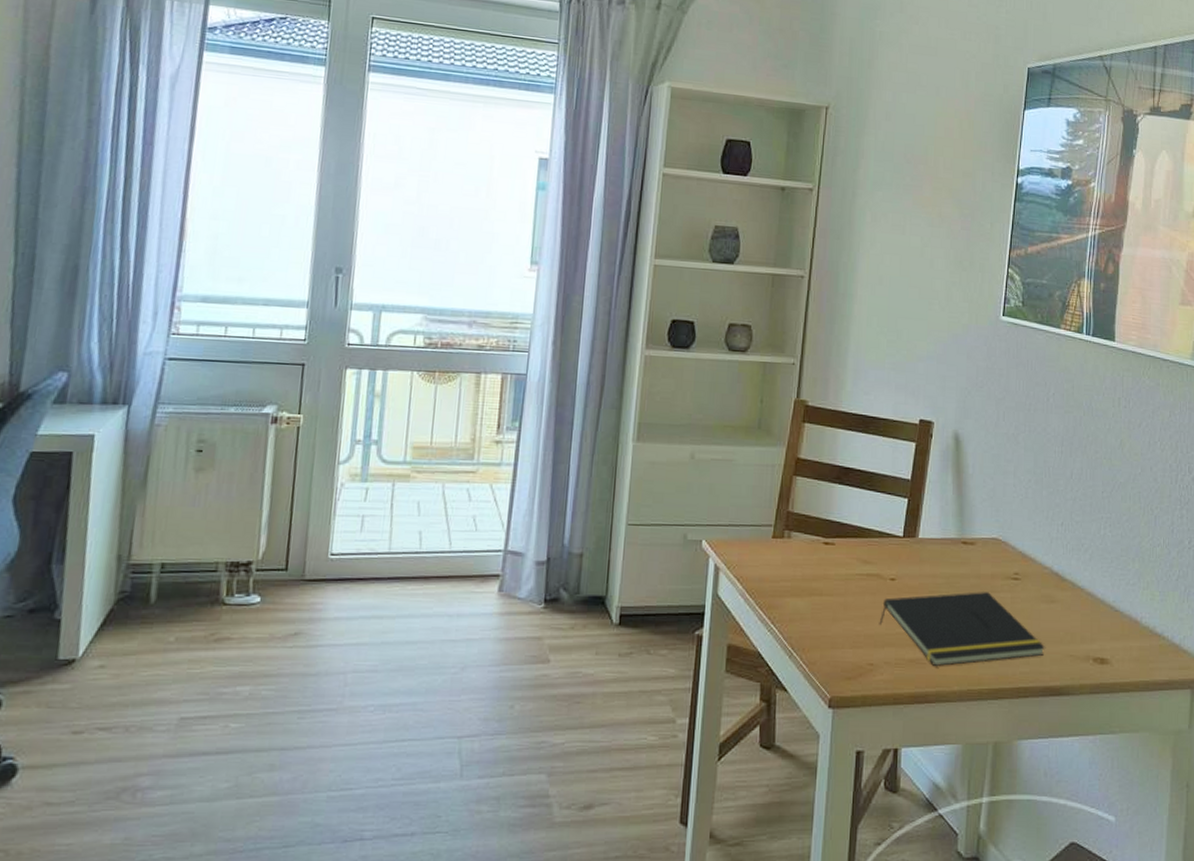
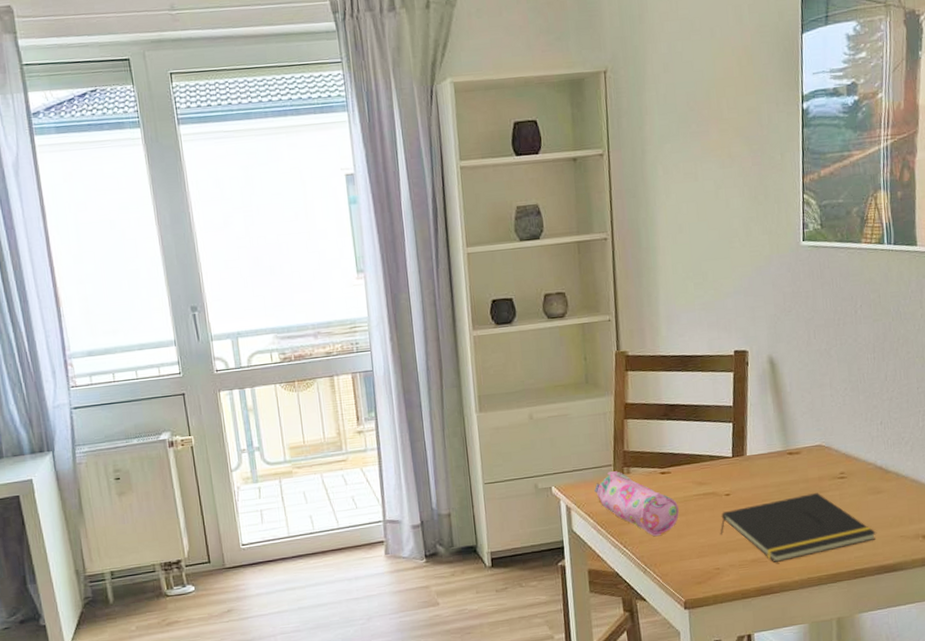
pencil case: none [749,533,838,616] -> present [594,471,679,537]

